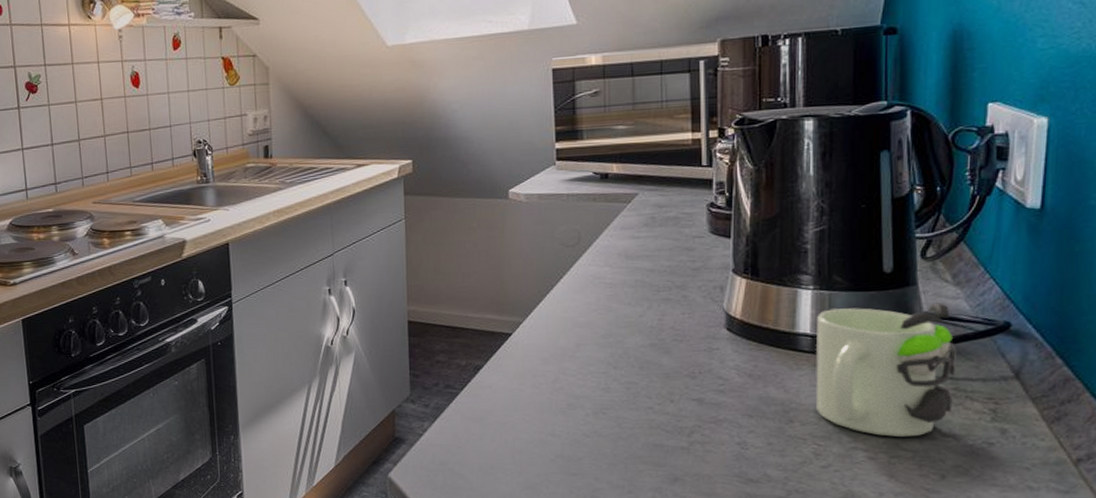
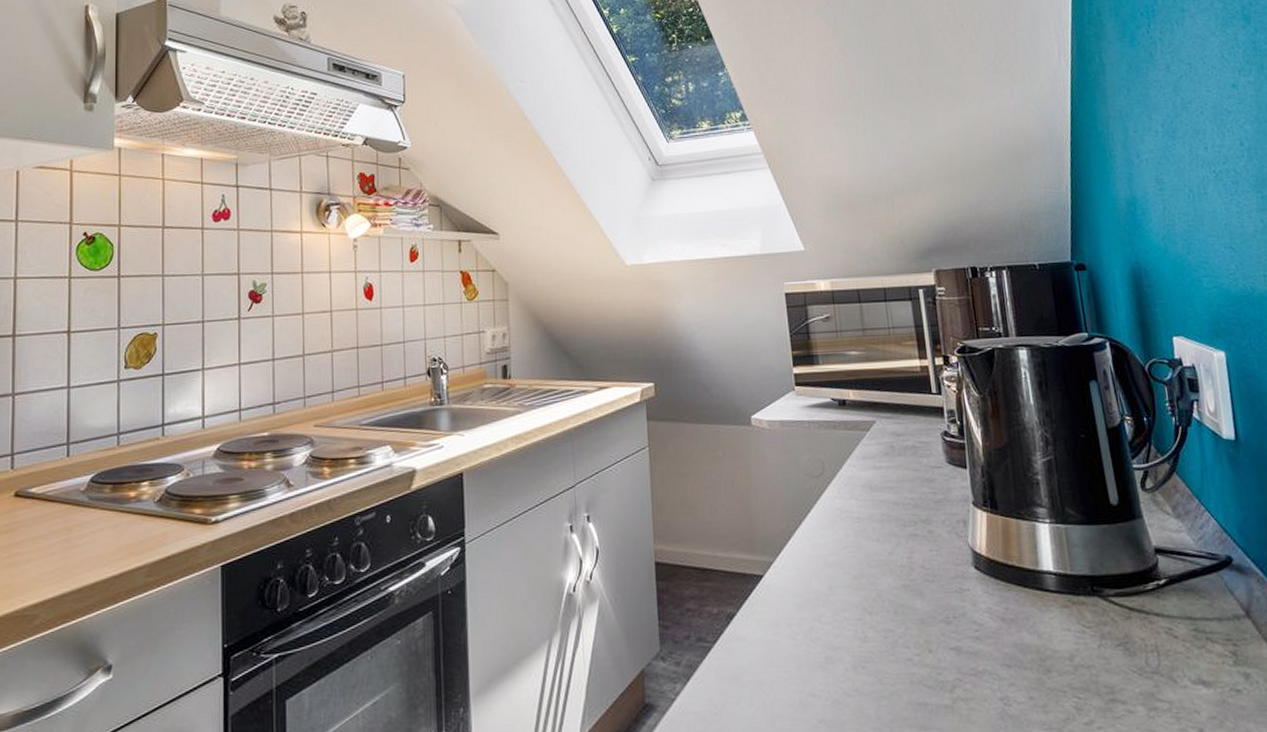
mug: present [815,301,957,438] -> none [1057,535,1197,687]

